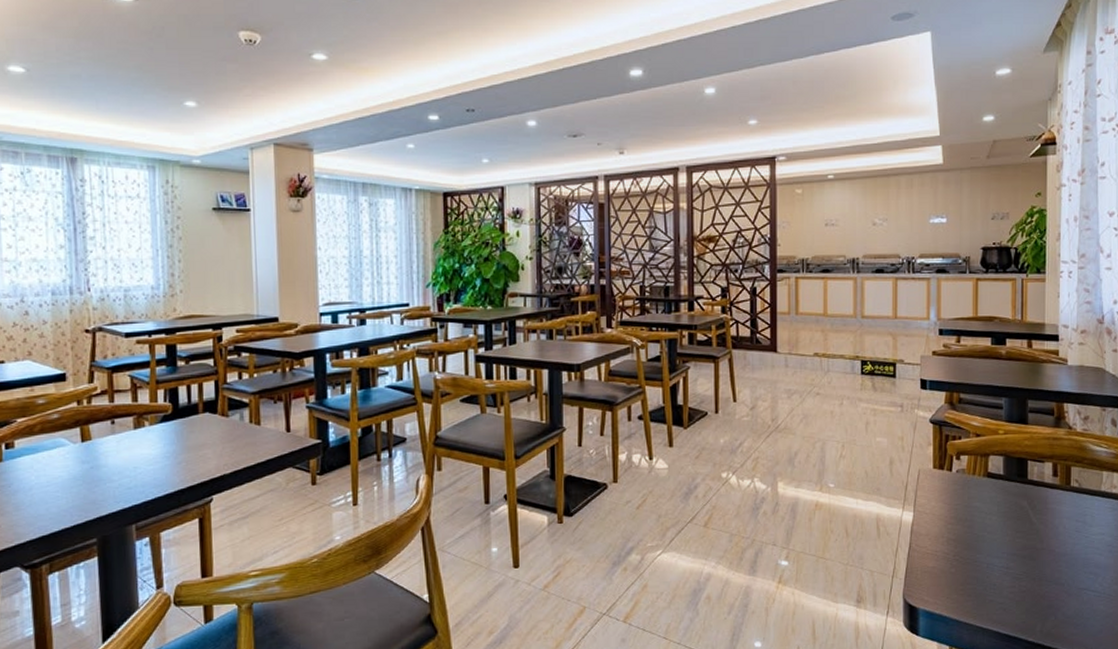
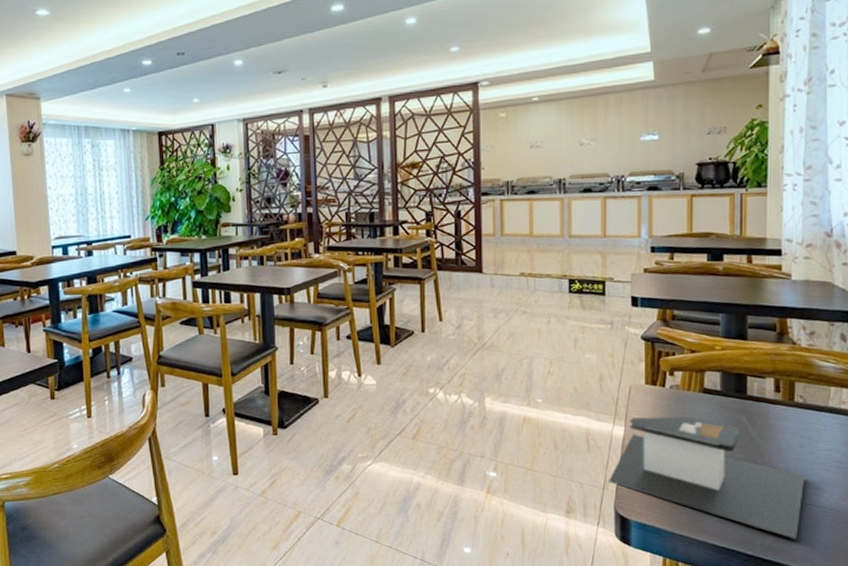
architectural model: none [897,501,1081,625] -> present [607,416,806,539]

